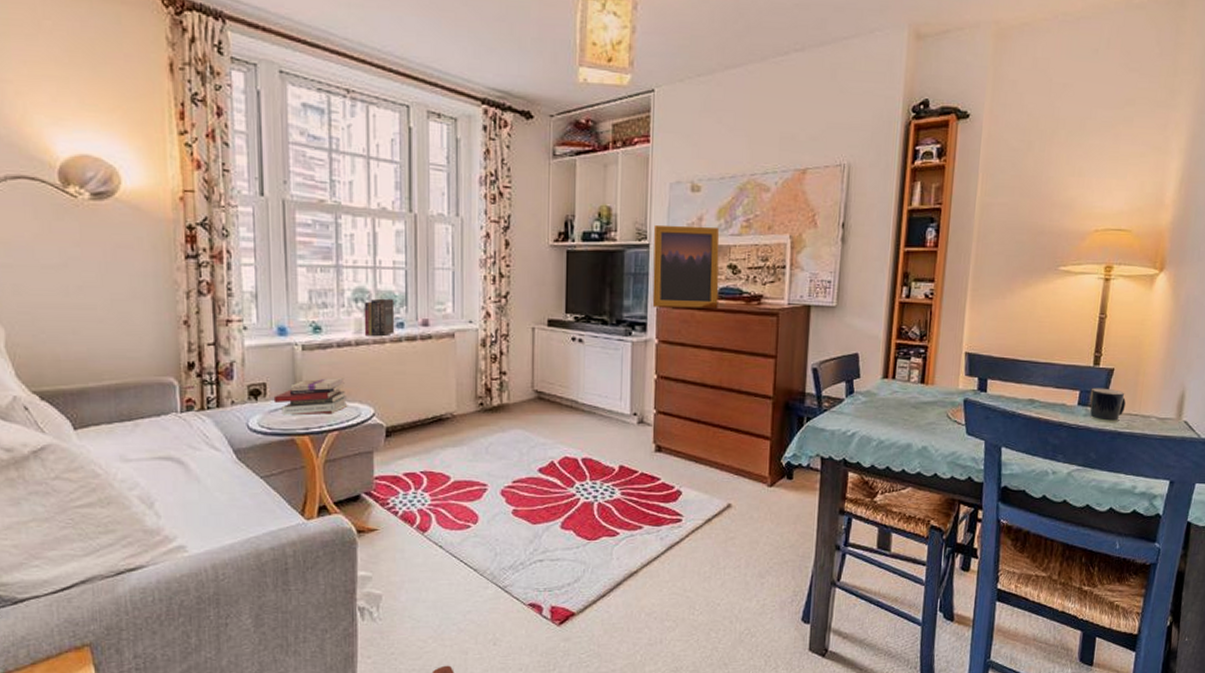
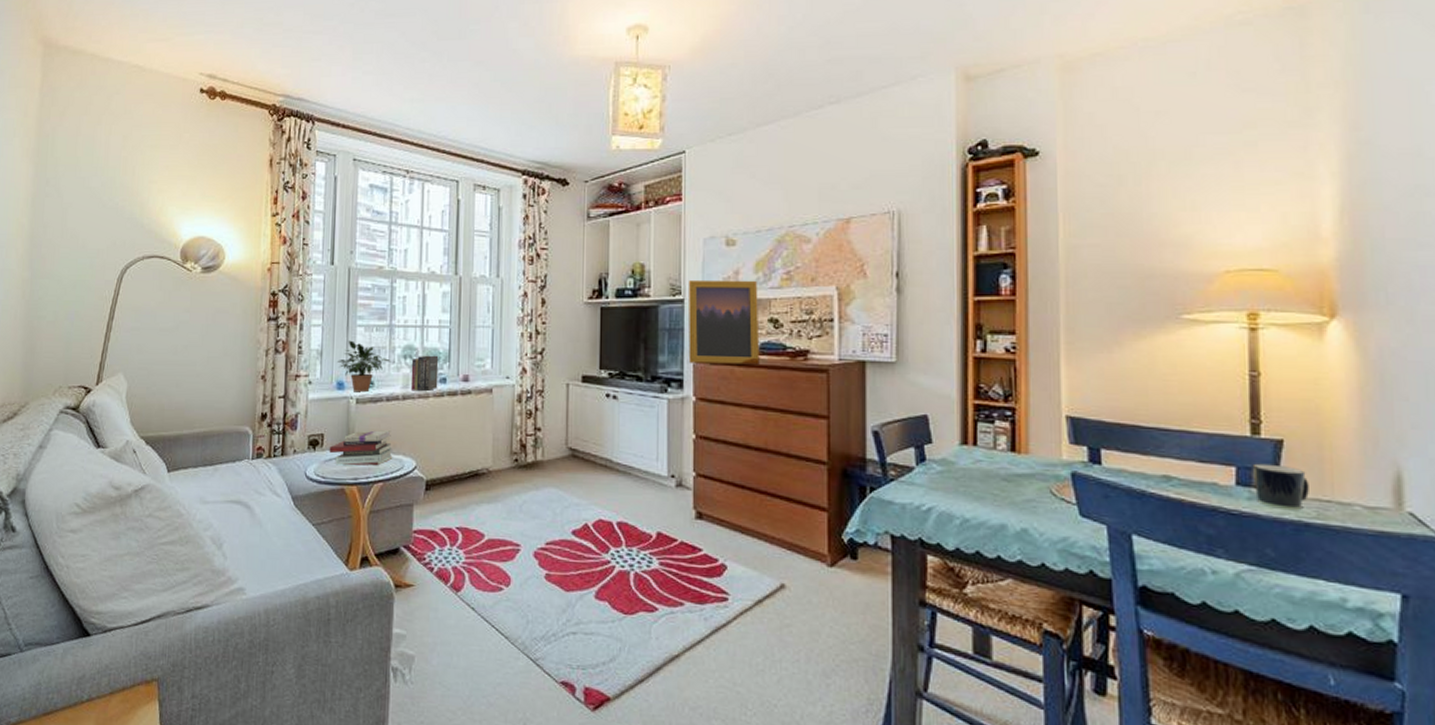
potted plant: none [277,282,340,339] -> present [338,340,391,393]

